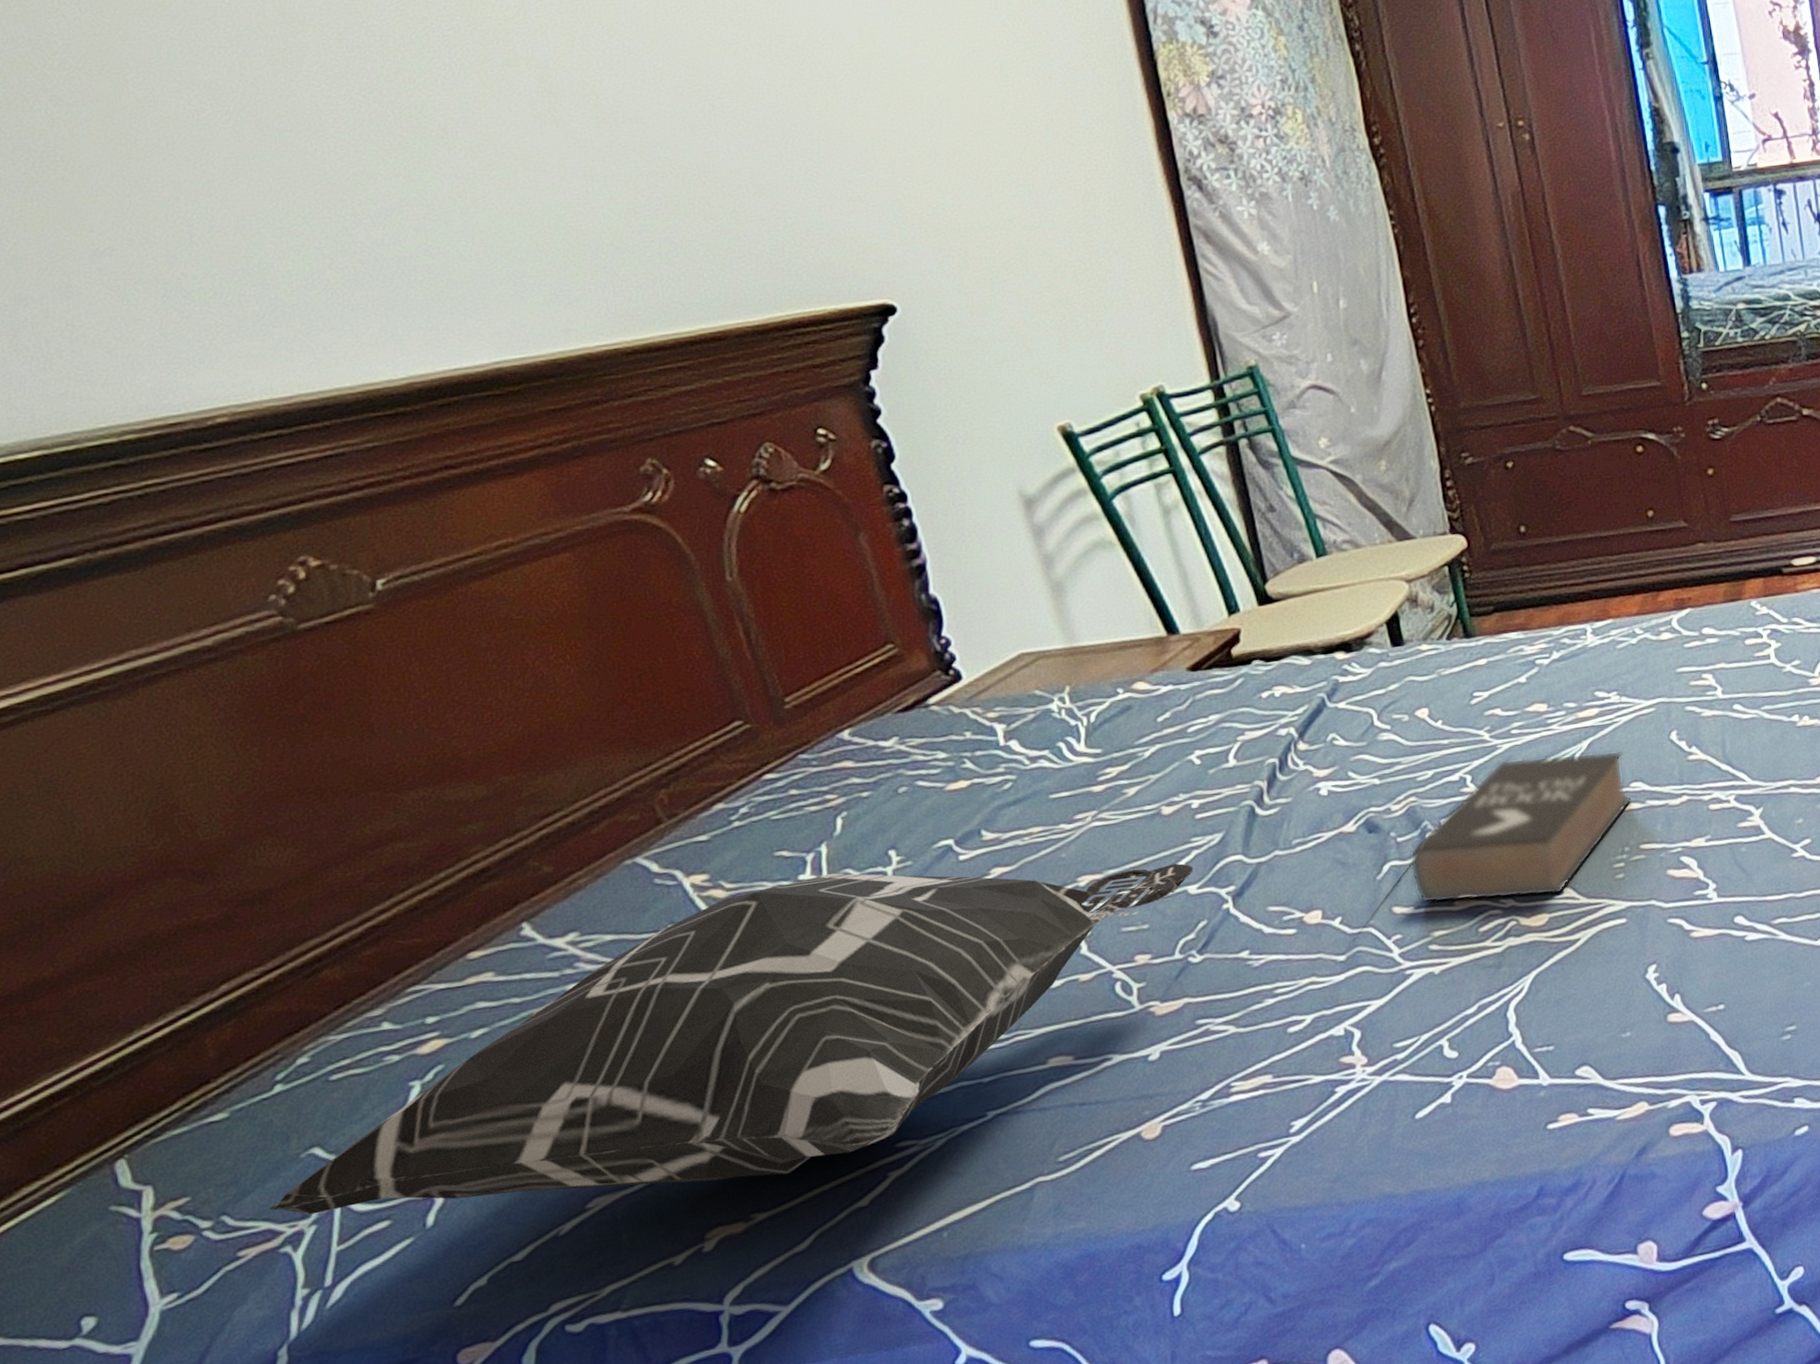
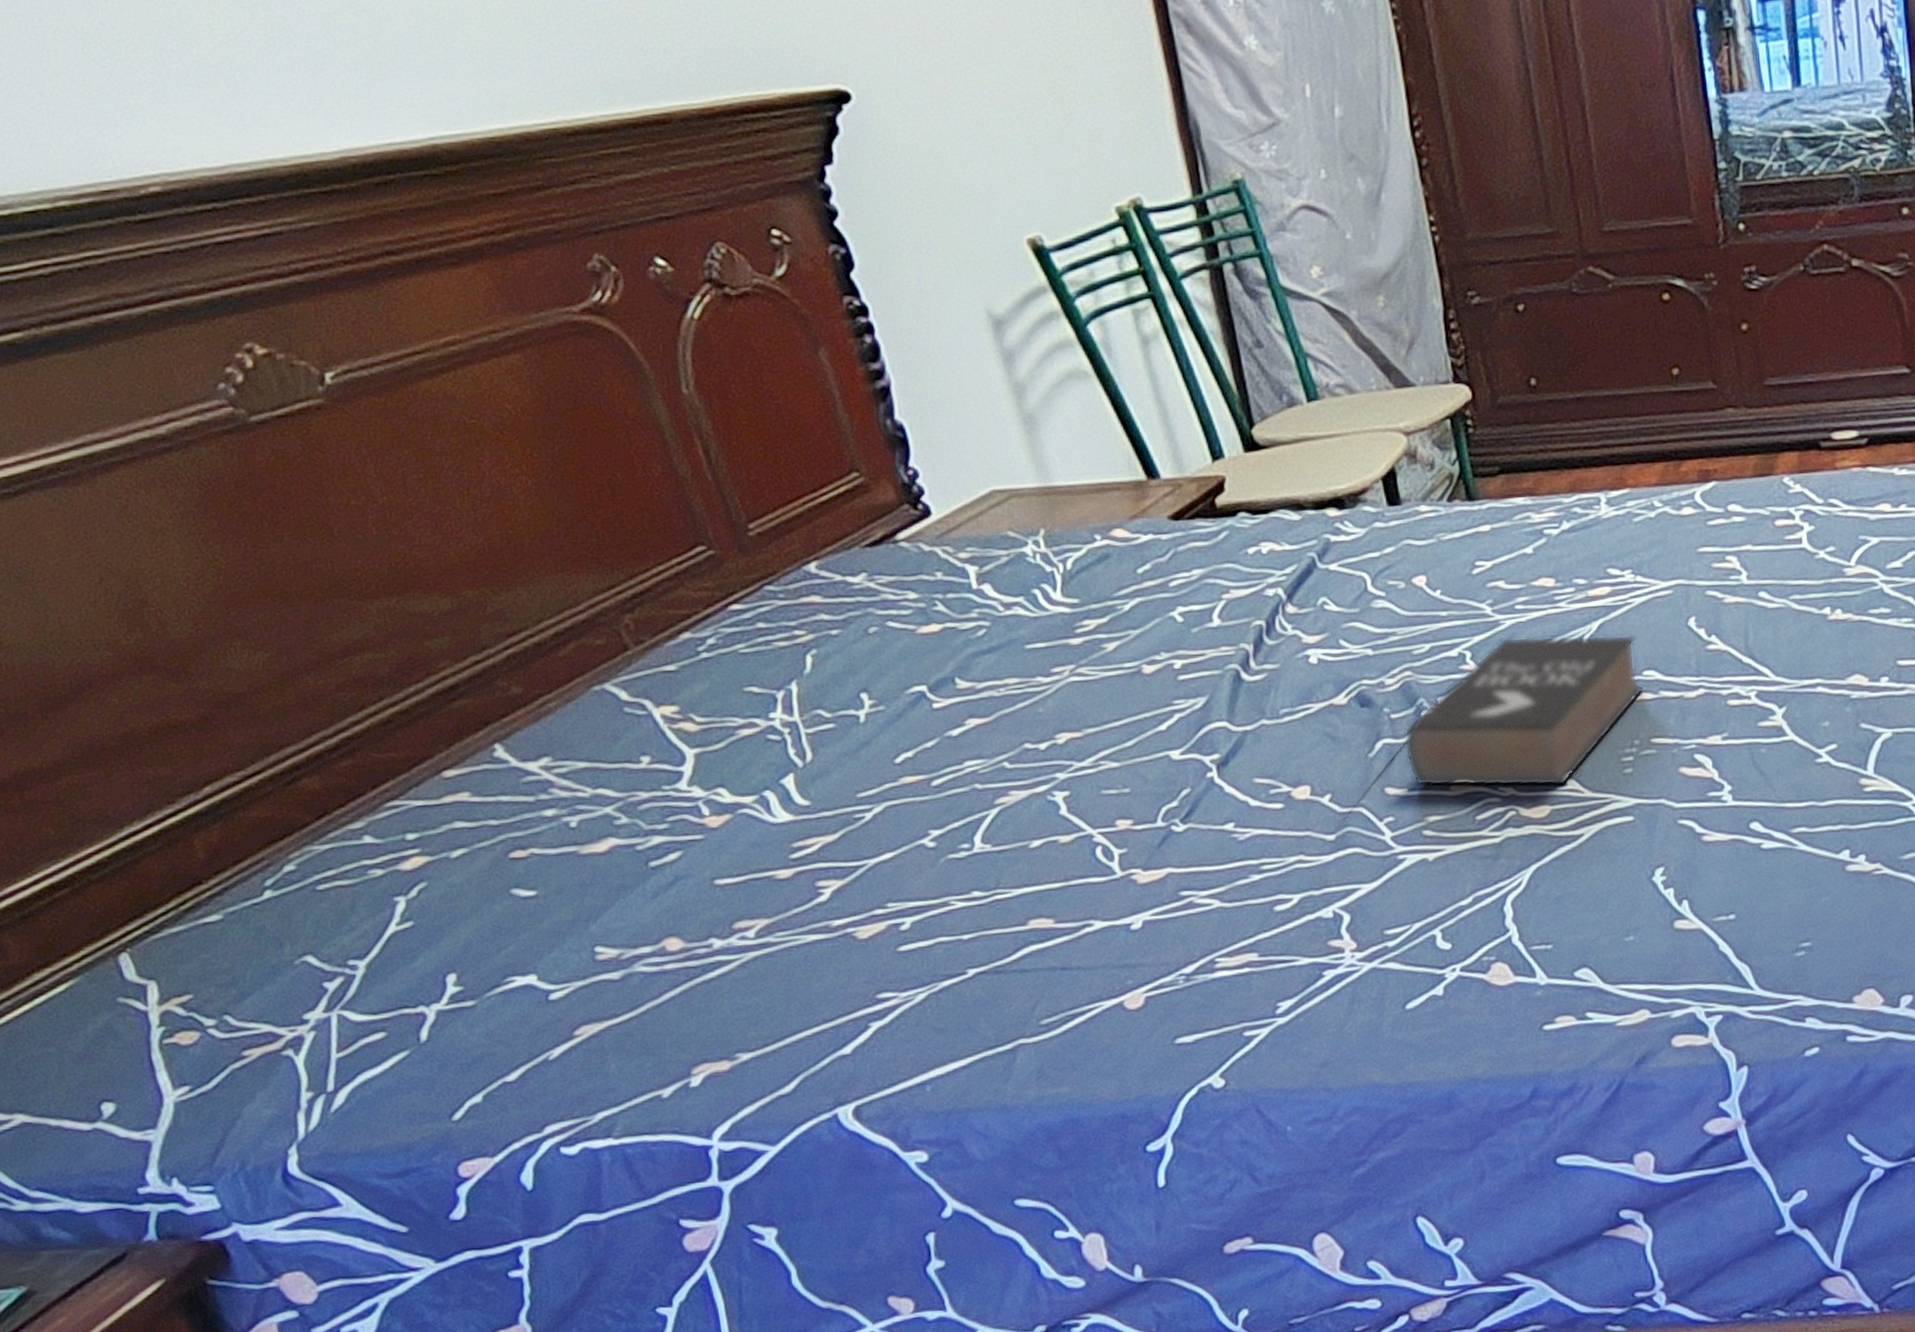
decorative pillow: present [268,863,1194,1215] -> none [268,713,1177,1021]

